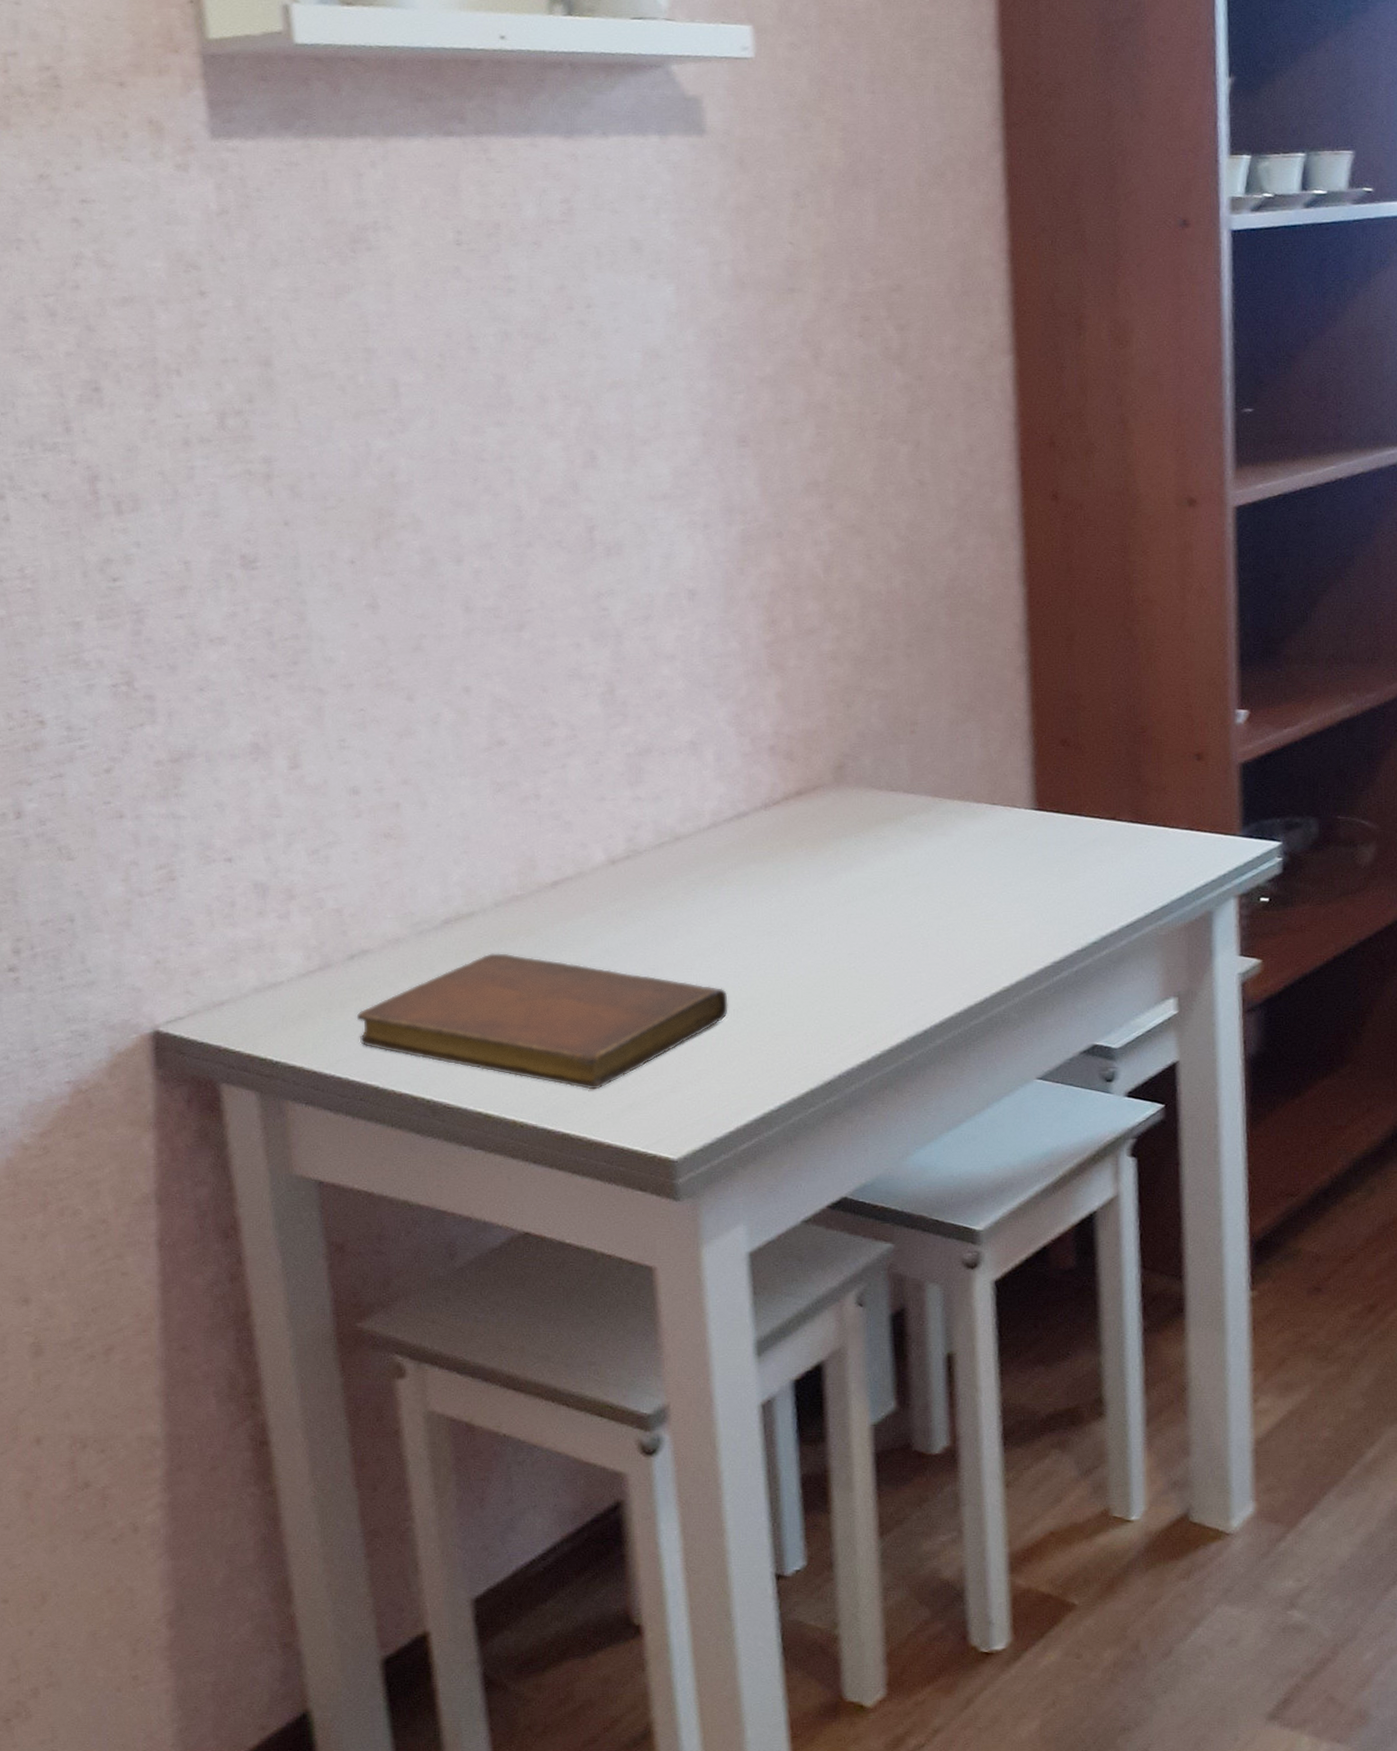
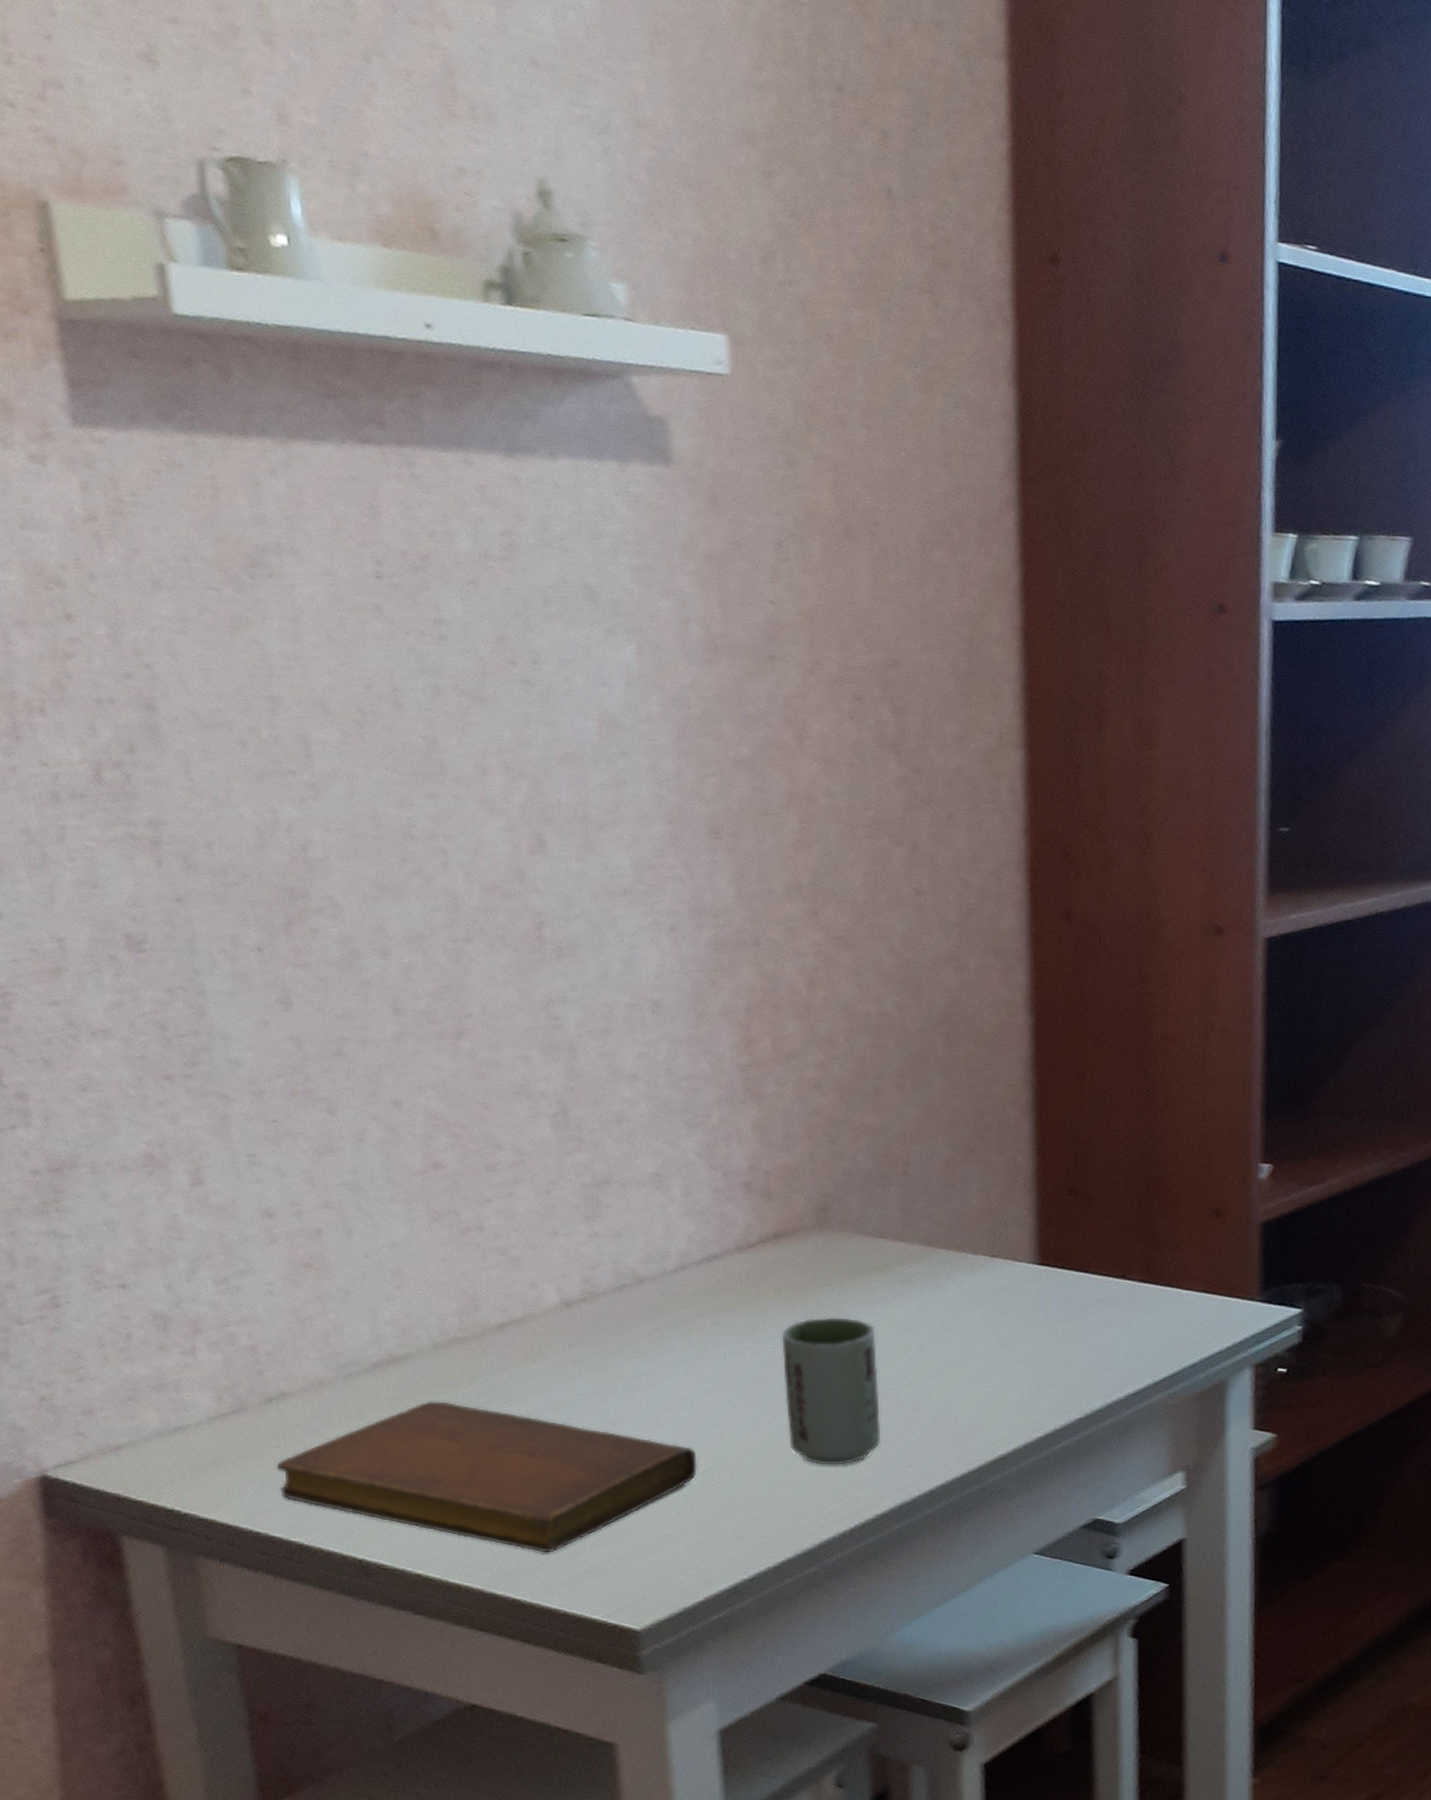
cup: none [804,865,895,1001] -> present [781,1317,881,1465]

